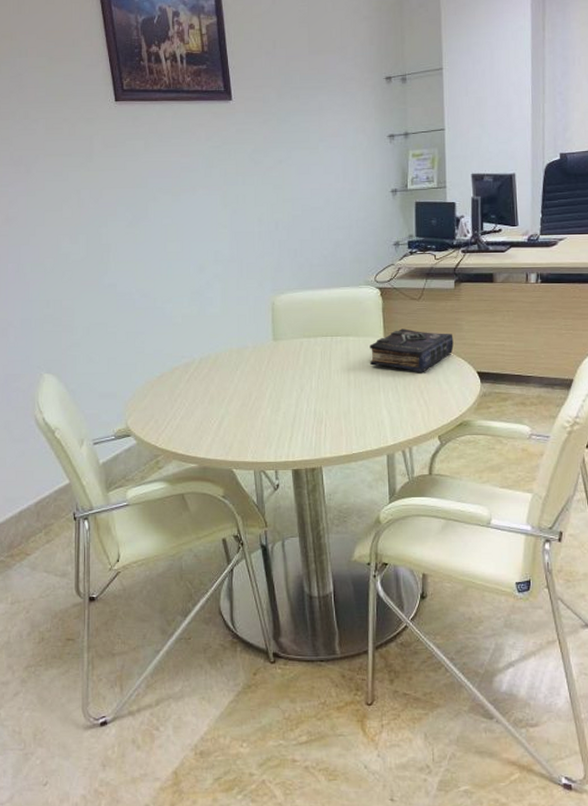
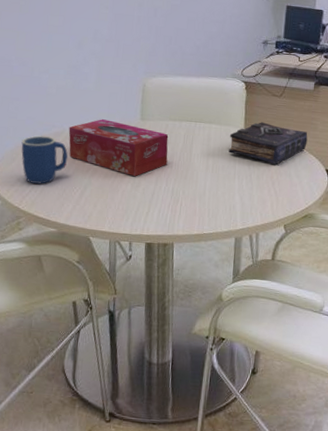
mug: none [151,368,202,419] -> present [21,136,68,184]
tissue box: none [199,344,306,401] -> present [68,119,169,177]

